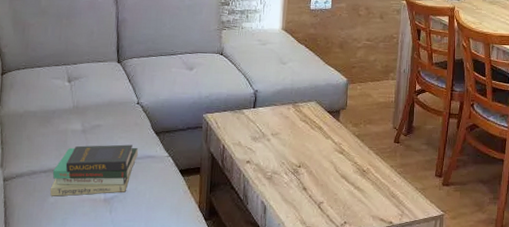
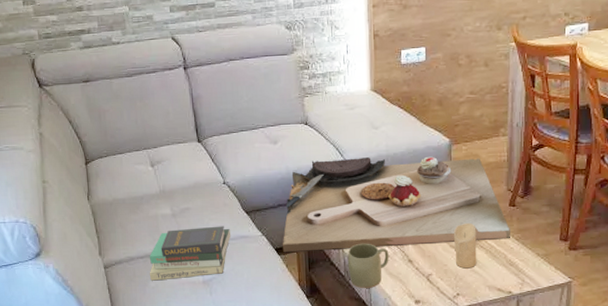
decorative tray: none [186,88,394,175] -> present [282,156,510,253]
mug: none [246,169,286,214] -> present [347,243,389,289]
candle: none [344,155,365,199] -> present [453,222,477,269]

